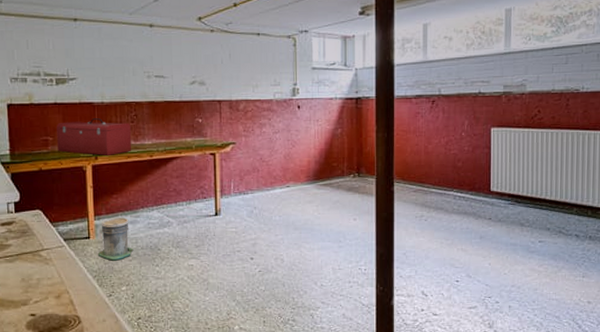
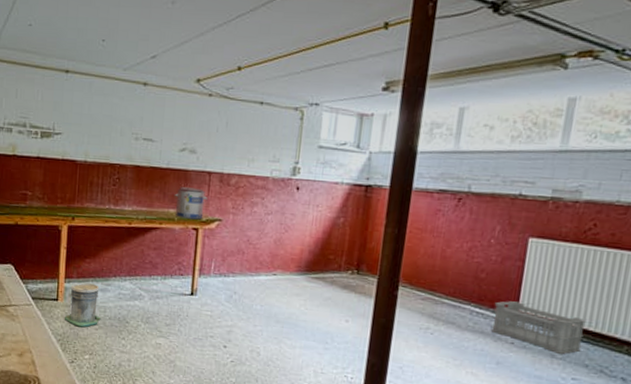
toolbox: present [56,118,132,156] -> none [35,177,113,218]
paint can: none [189,116,220,146] -> present [174,187,208,220]
plastic crate: none [472,183,543,222] -> present [491,301,586,354]

